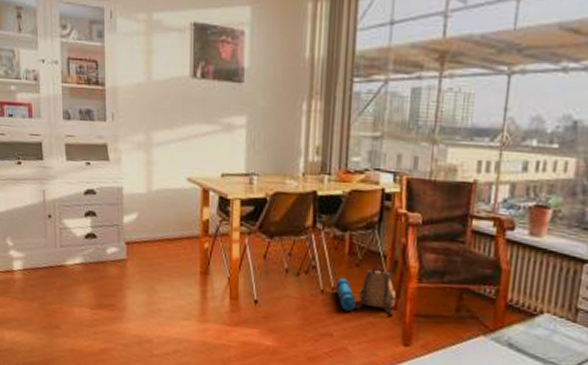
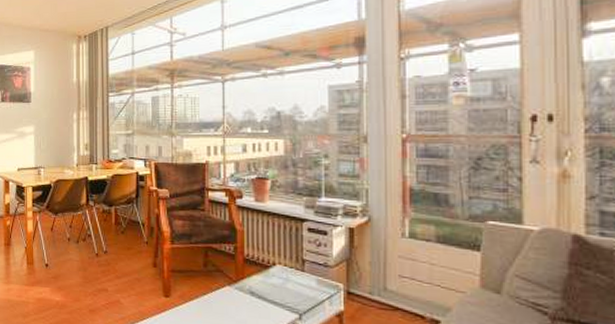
backpack: present [335,265,396,315] -> none [106,231,154,271]

